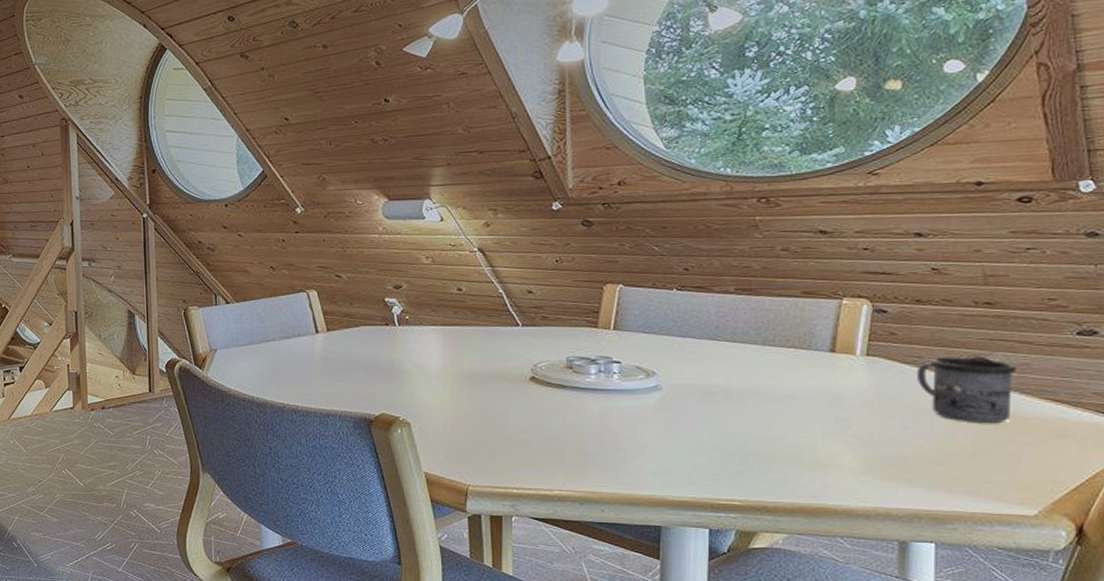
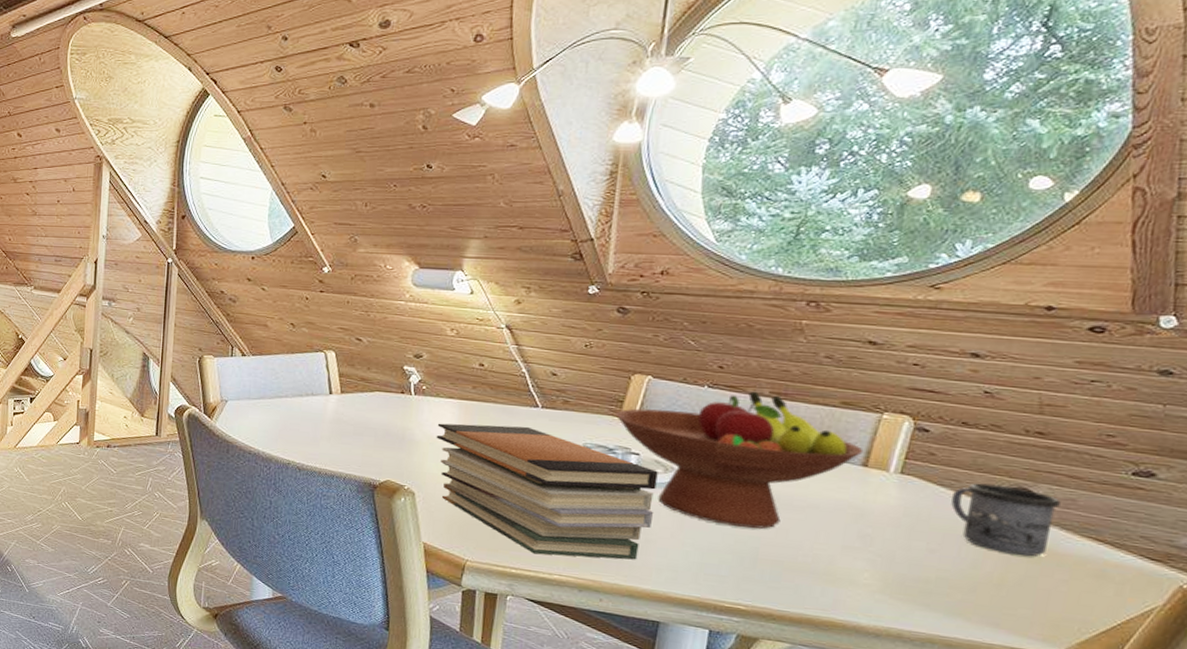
book stack: none [424,346,641,472] -> present [436,423,658,560]
fruit bowl: none [593,289,829,424] -> present [615,391,864,529]

